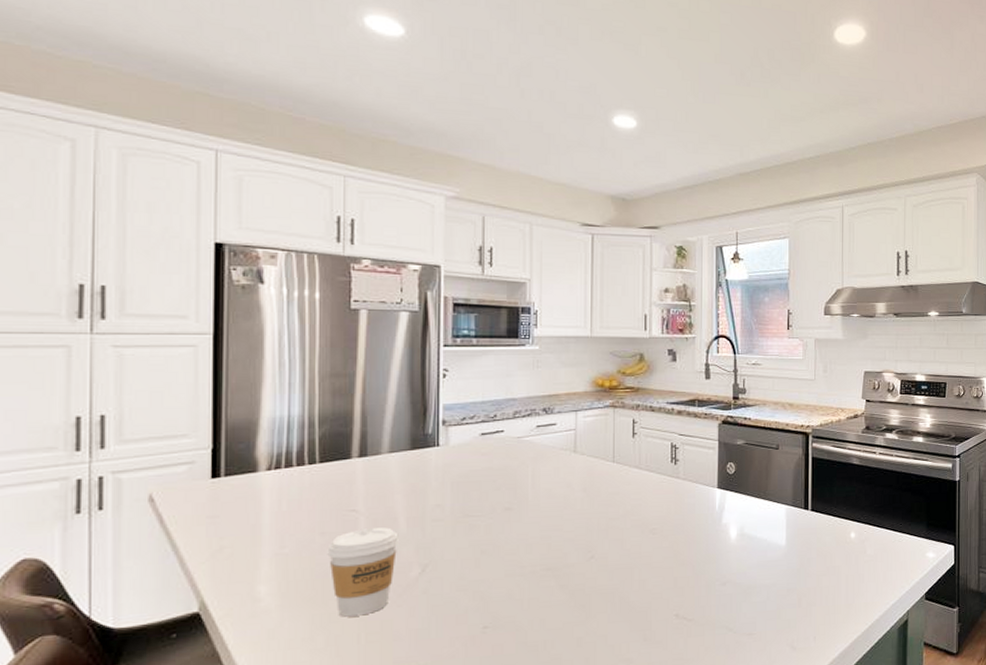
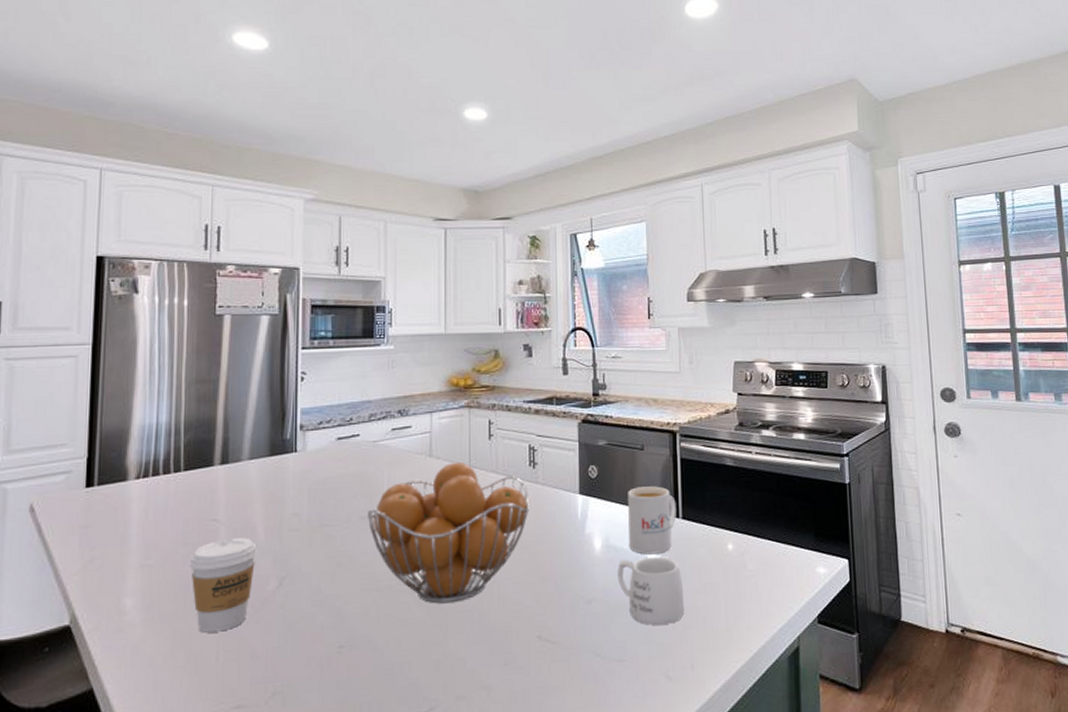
fruit basket: none [511,457,672,587] -> present [367,461,531,604]
mug: none [751,544,810,604] -> present [617,557,685,625]
mug: none [762,482,806,542] -> present [628,486,676,555]

